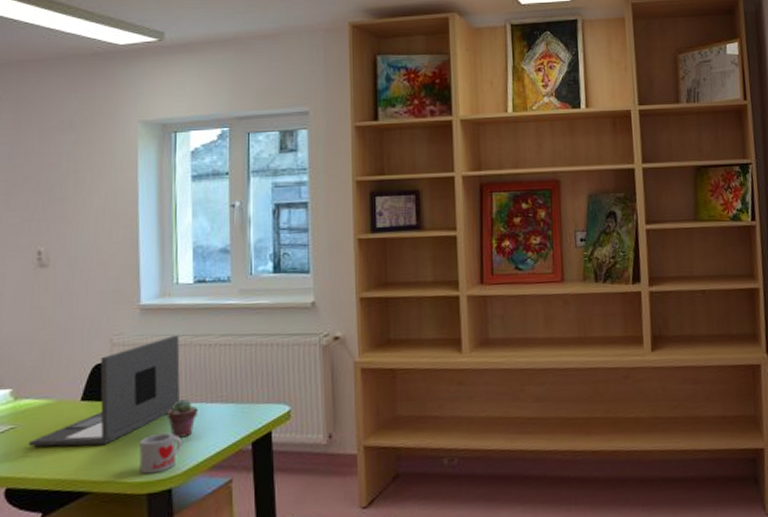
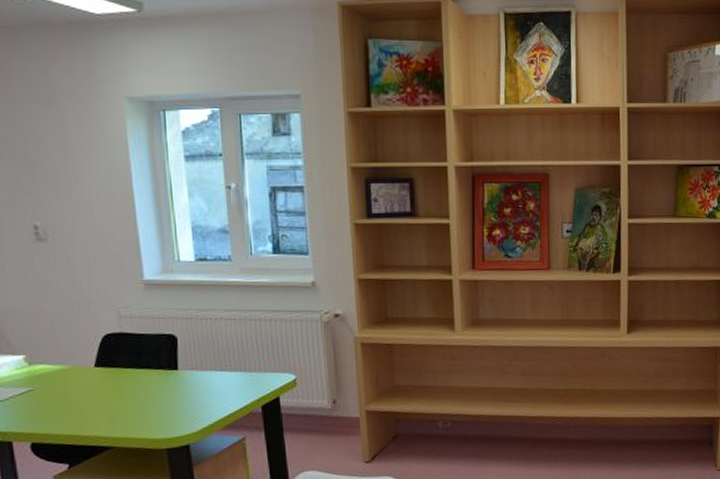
laptop: present [28,335,180,447] -> none [47,309,190,407]
mug: present [139,432,182,474] -> none [155,396,196,432]
potted succulent: present [166,398,198,438] -> none [179,366,209,401]

